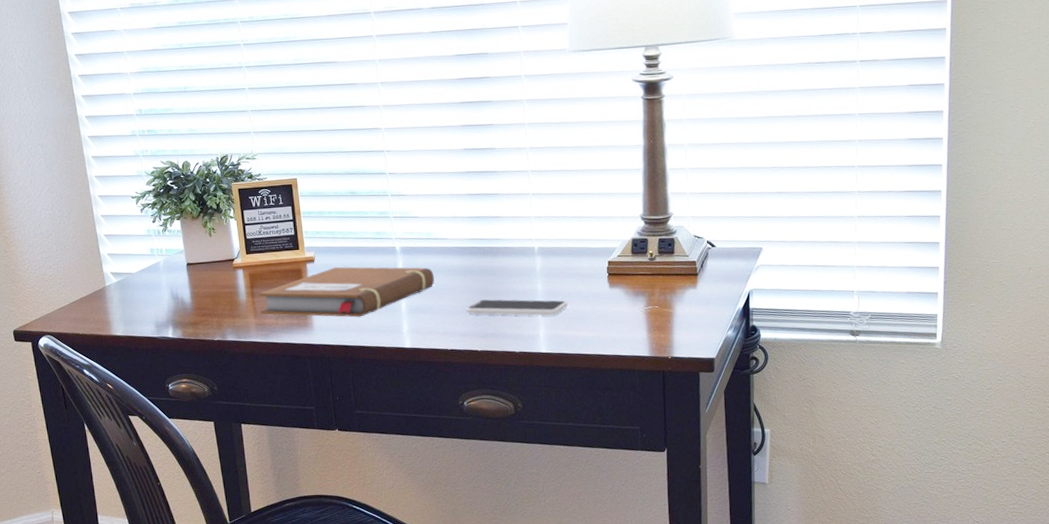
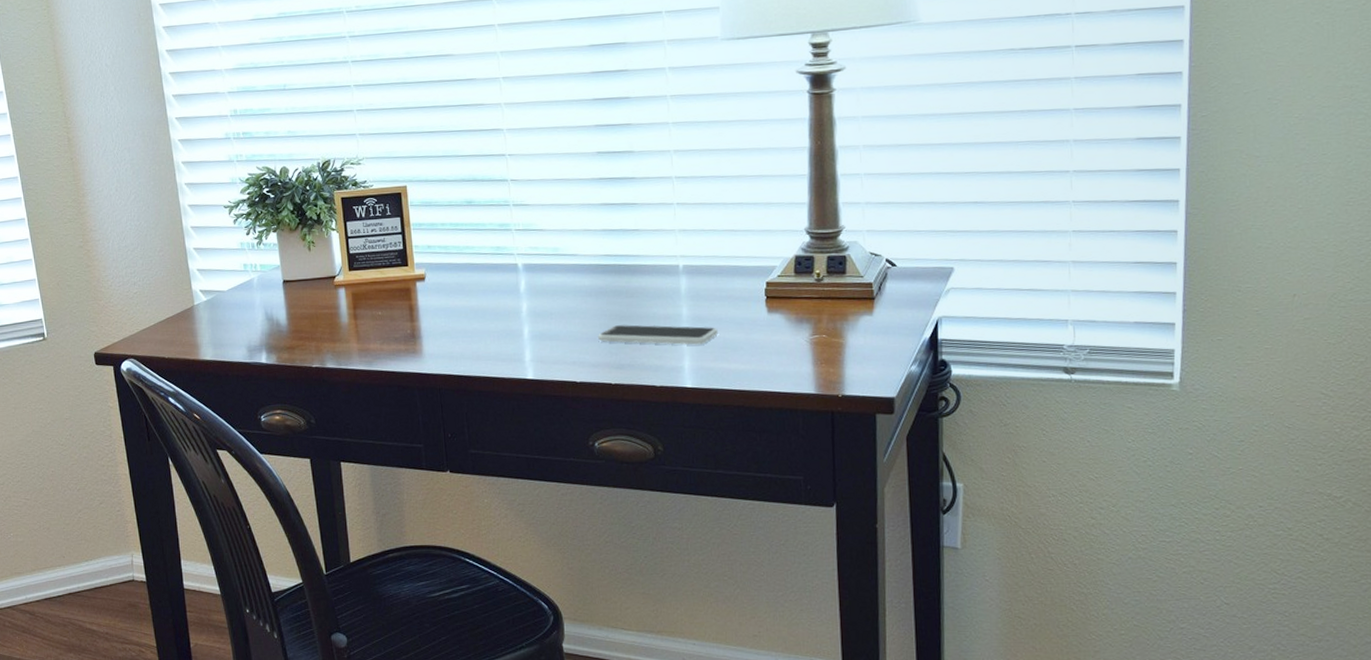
notebook: present [258,266,434,318] -> none [362,285,562,344]

